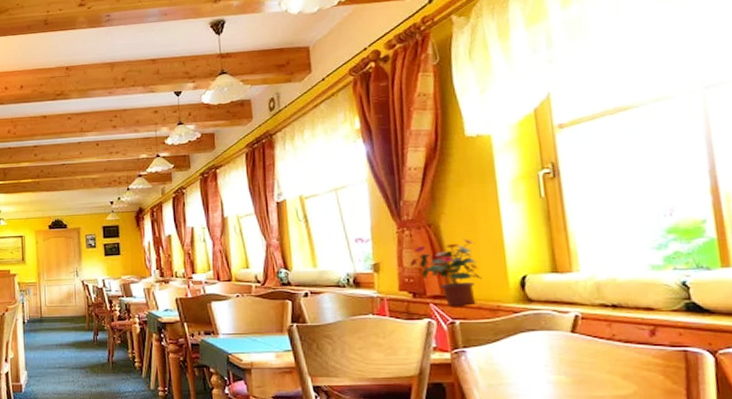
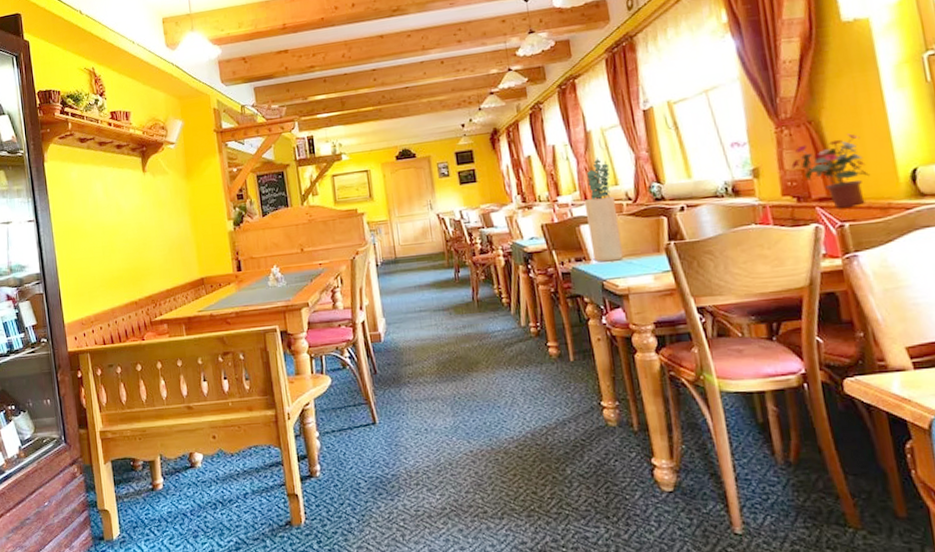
vase: none [216,241,249,337] -> present [584,157,623,262]

